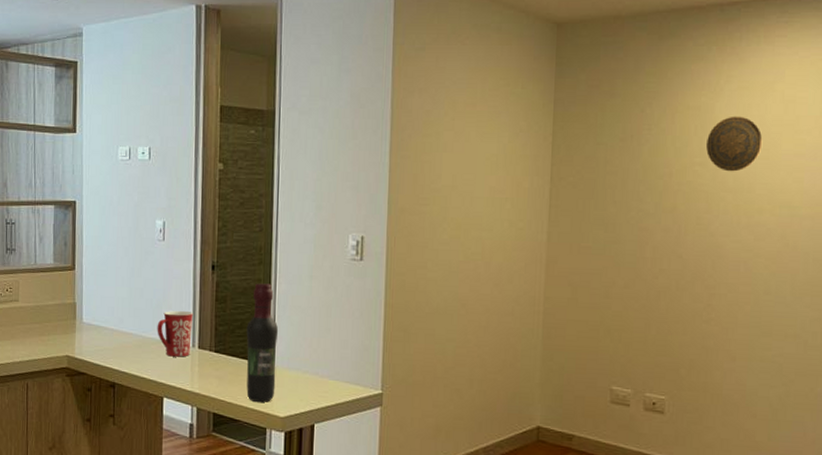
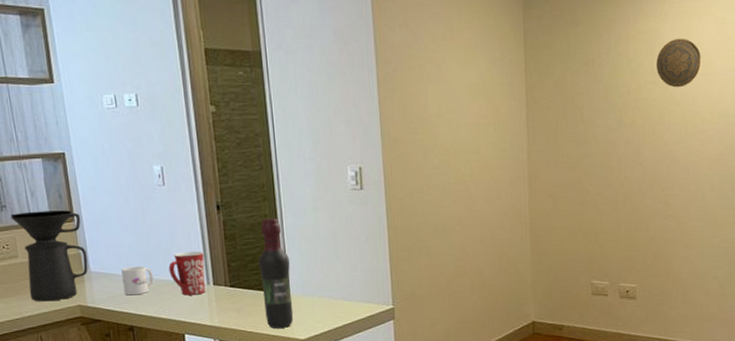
coffee maker: none [18,257,82,349] -> present [10,210,88,302]
mug: none [111,321,141,351] -> present [121,266,154,296]

